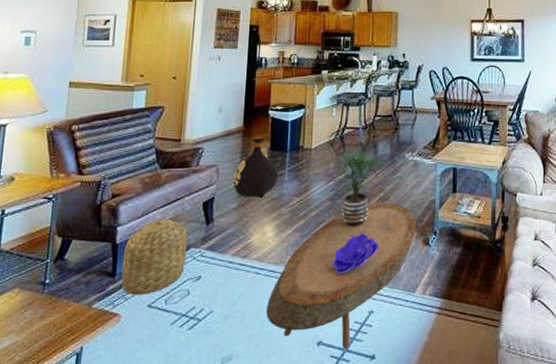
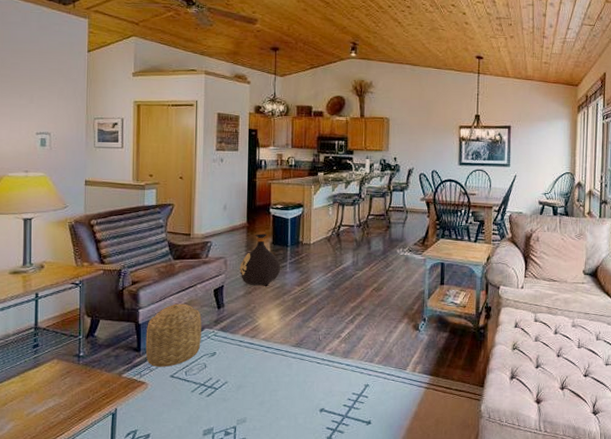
coffee table: present [266,202,416,348] -> none [275,292,407,415]
decorative bowl: present [330,232,380,274] -> none [330,318,374,353]
potted plant: present [333,150,384,227] -> none [331,245,377,313]

